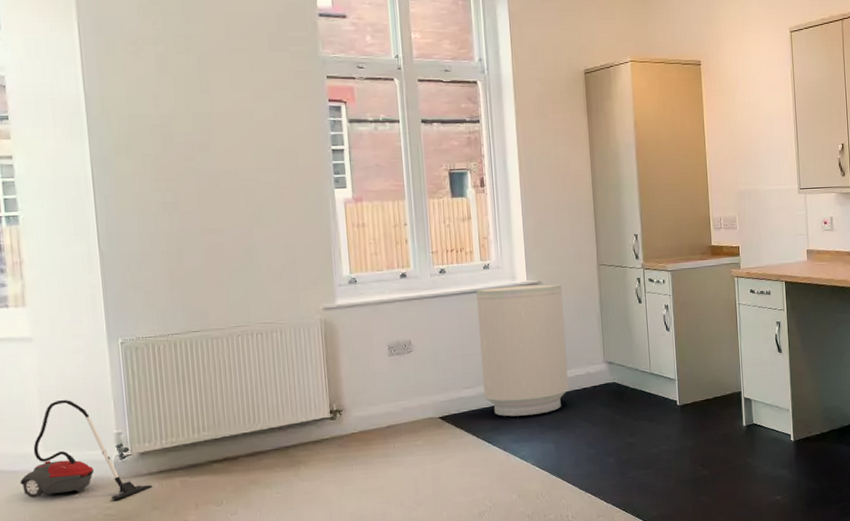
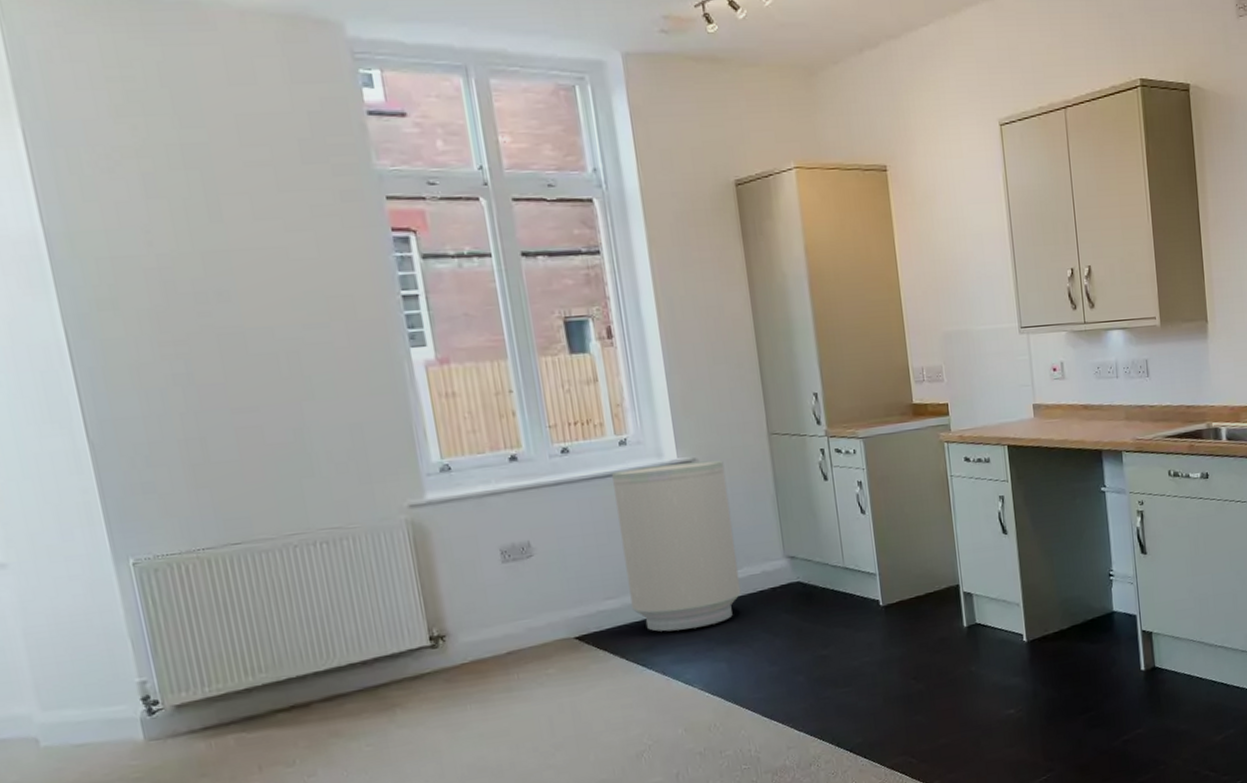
vacuum cleaner: present [20,400,153,500] -> none [11,642,198,773]

